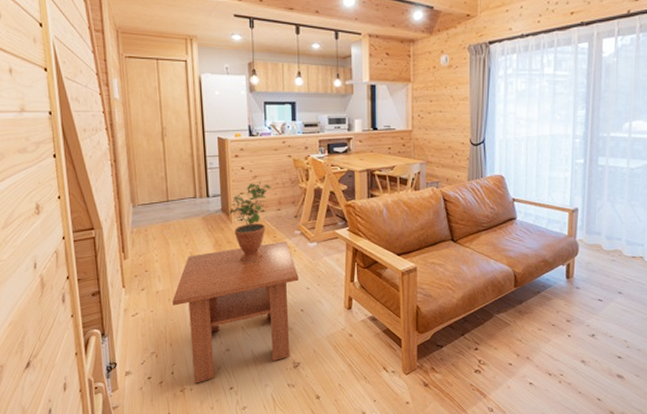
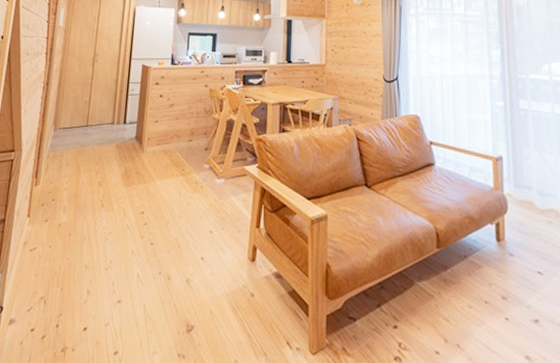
coffee table: present [172,241,299,383] -> none [72,175,203,342]
potted plant: present [229,179,271,264] -> none [142,108,186,199]

